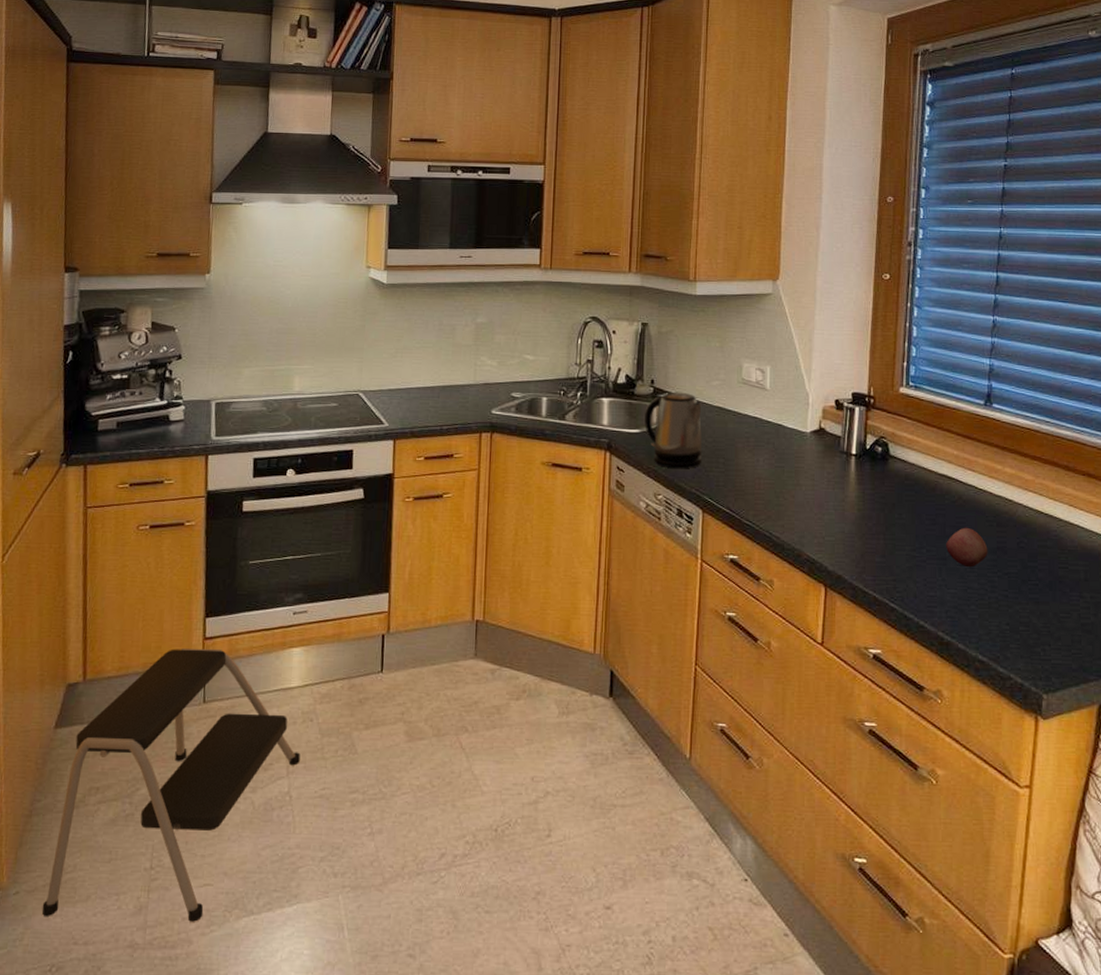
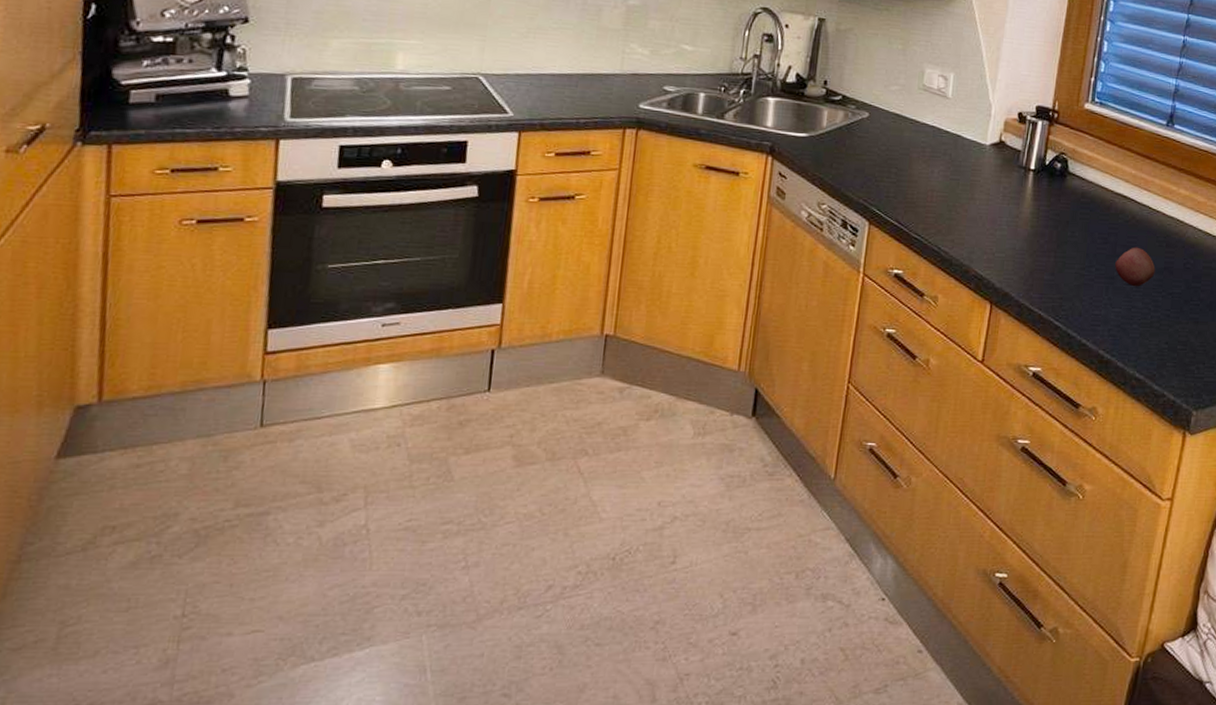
step stool: present [41,648,300,922] -> none [31,363,383,677]
kettle: present [645,392,703,469] -> none [813,94,878,178]

